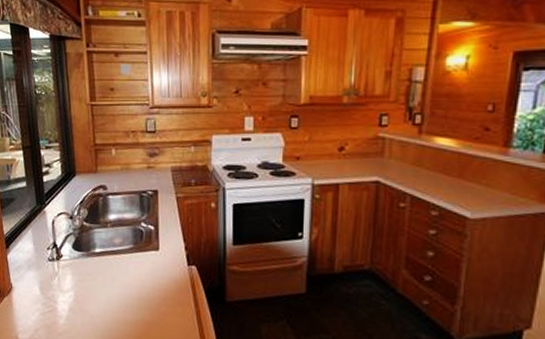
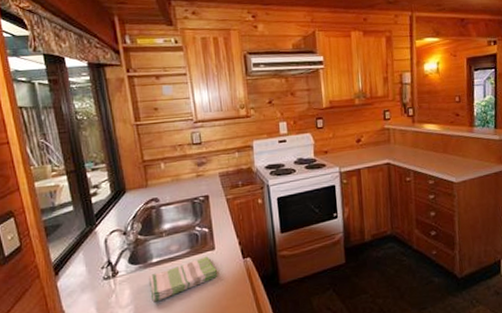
dish towel: none [90,255,160,294] -> present [148,255,218,303]

